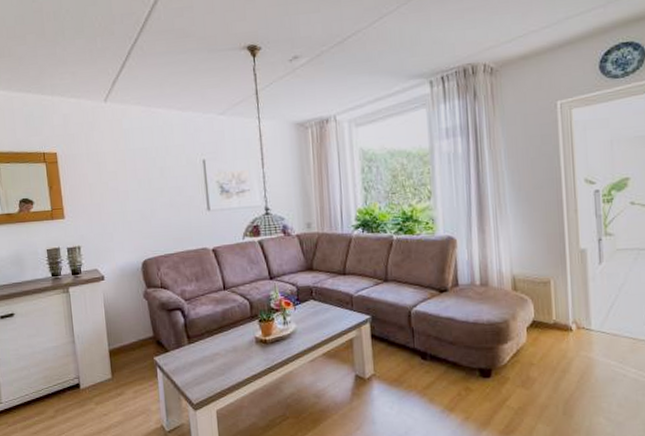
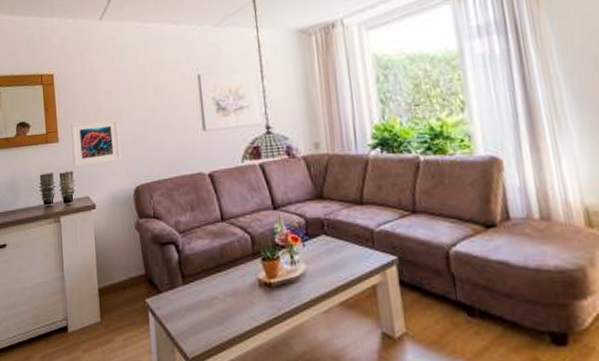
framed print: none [77,197,129,243] -> present [71,118,121,168]

